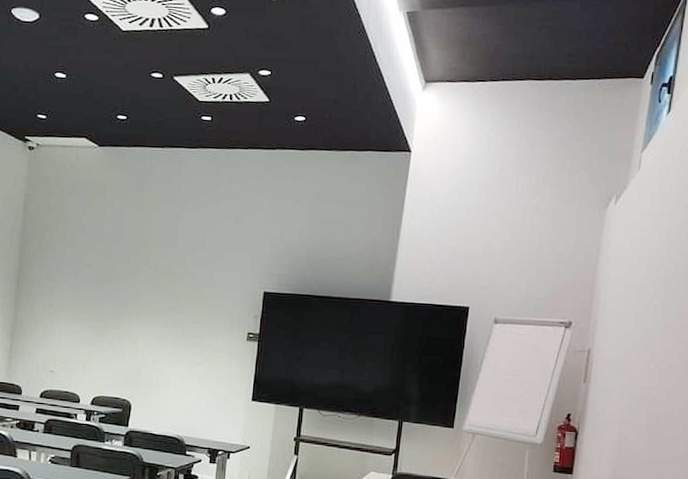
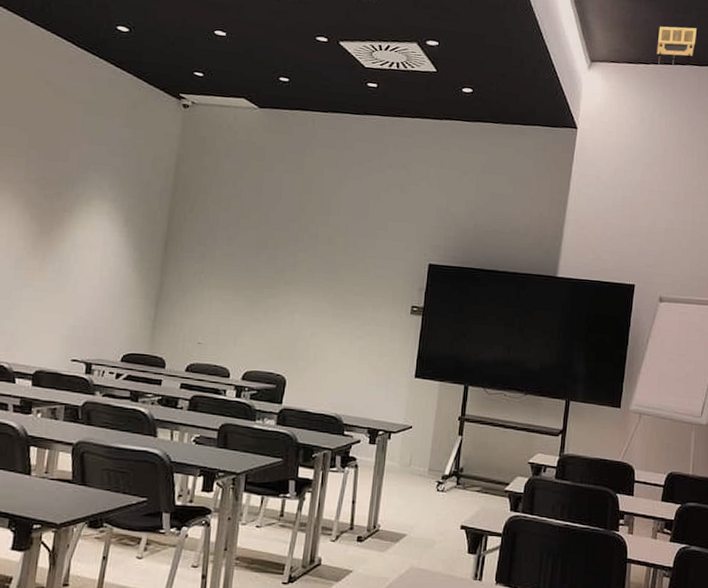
projector: none [494,40,538,82] -> present [656,26,697,66]

